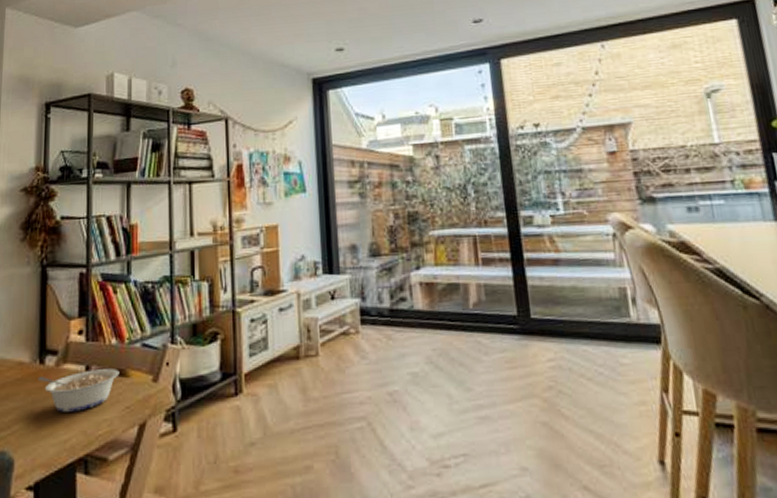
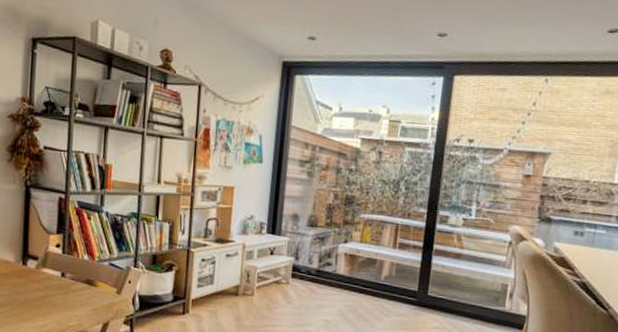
legume: present [37,369,120,412] -> none [20,275,90,306]

